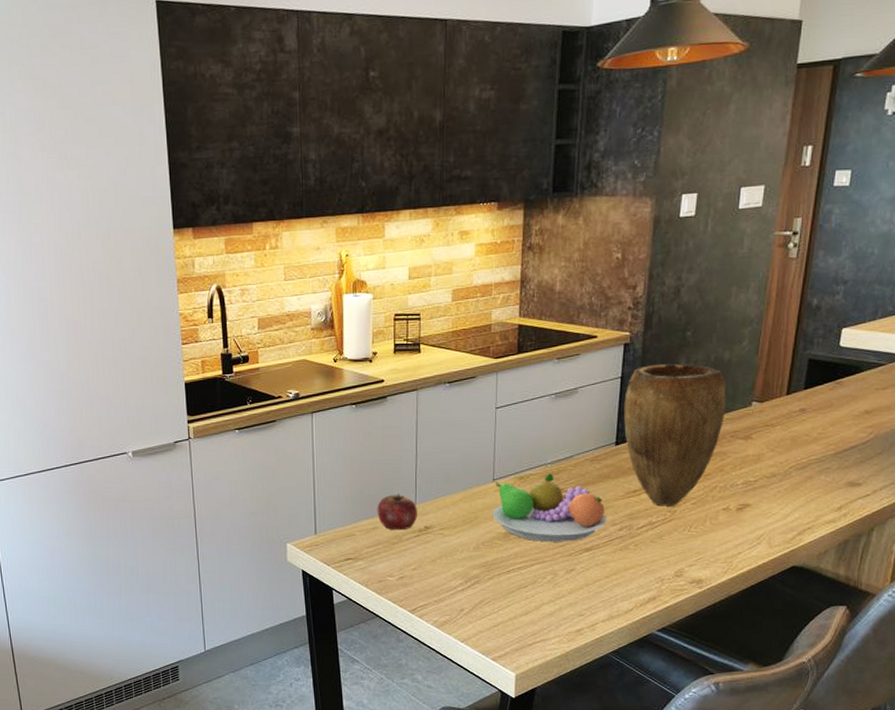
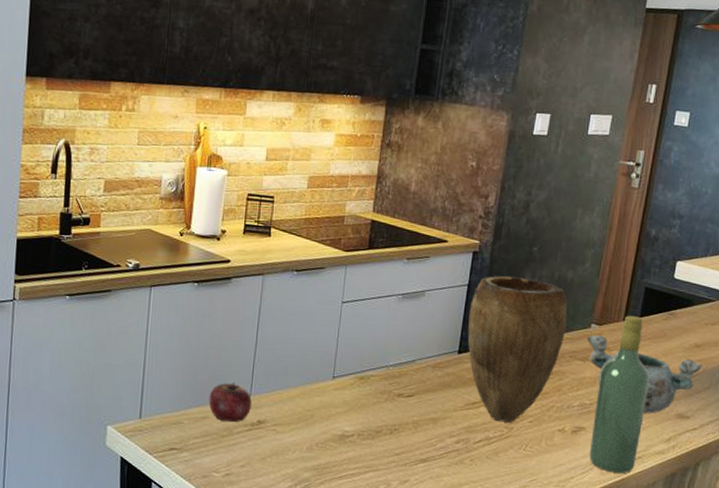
fruit bowl: present [492,473,607,542] -> none [329,376,445,451]
decorative bowl: none [748,412,873,485] -> present [587,334,702,414]
wine bottle: none [757,389,816,545] -> present [590,315,649,474]

